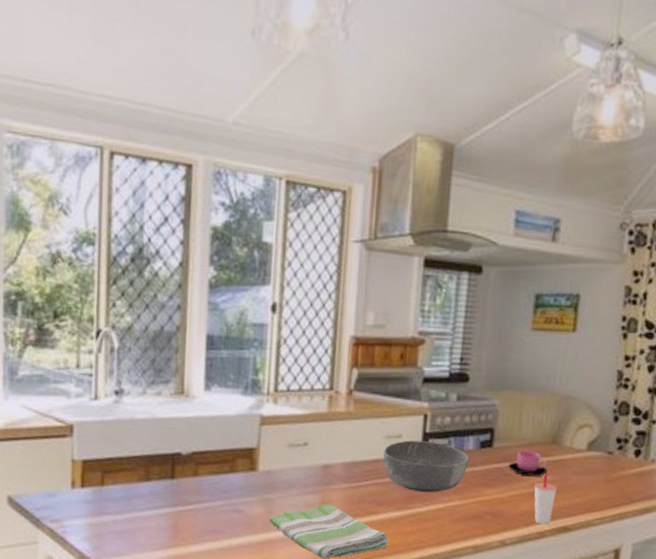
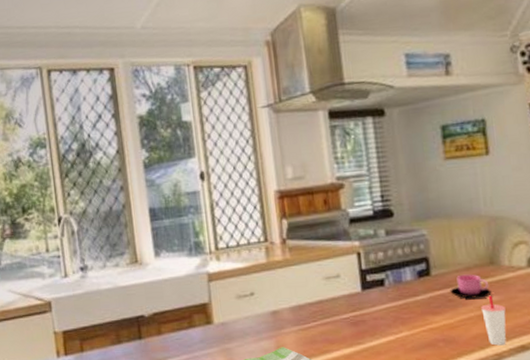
bowl: present [383,440,469,493] -> none [325,277,410,327]

